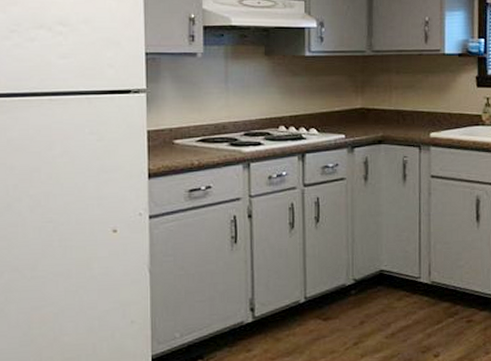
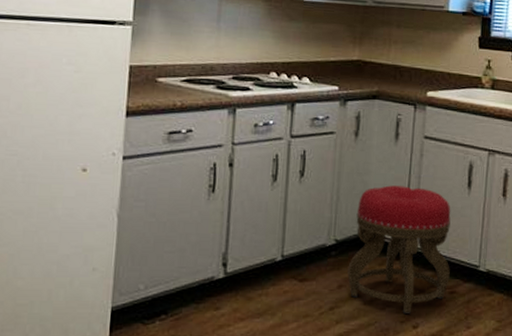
stool: none [368,224,466,344] -> present [347,185,451,313]

